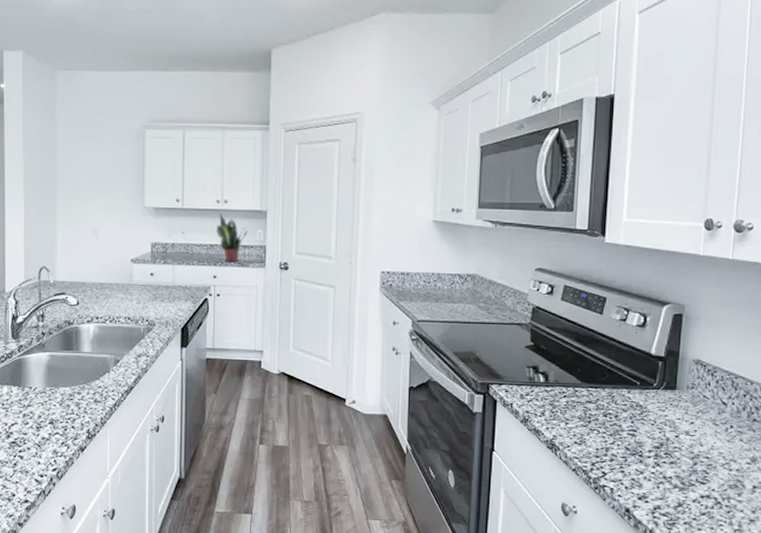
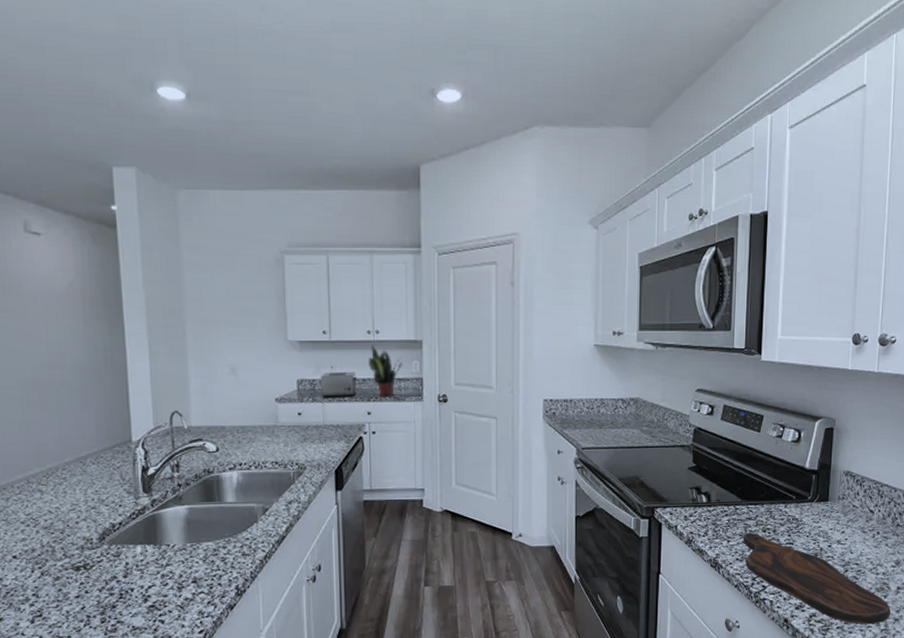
toaster: none [172,237,205,262] -> present [320,371,357,398]
cutting board: none [582,417,745,523] -> present [743,533,890,625]

